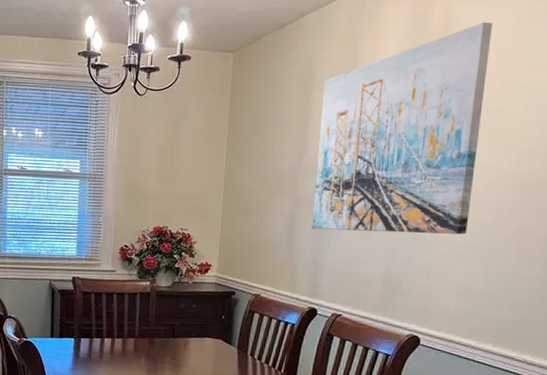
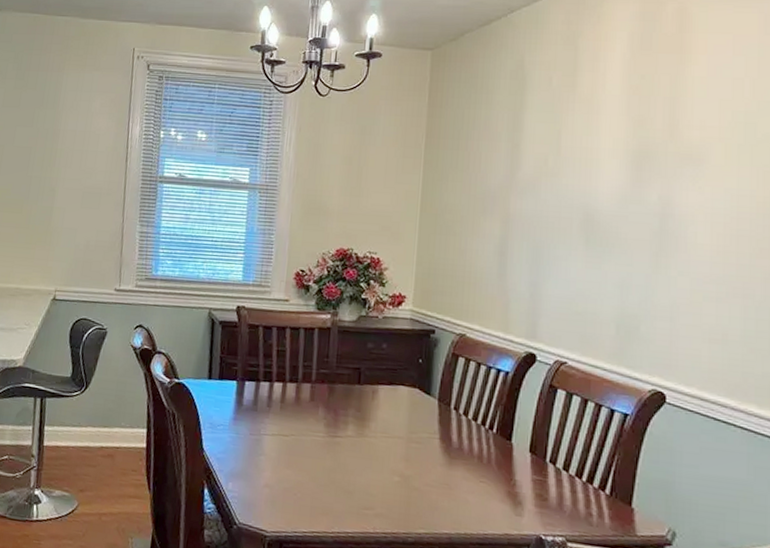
wall art: present [311,22,492,235] -> none [527,22,736,269]

